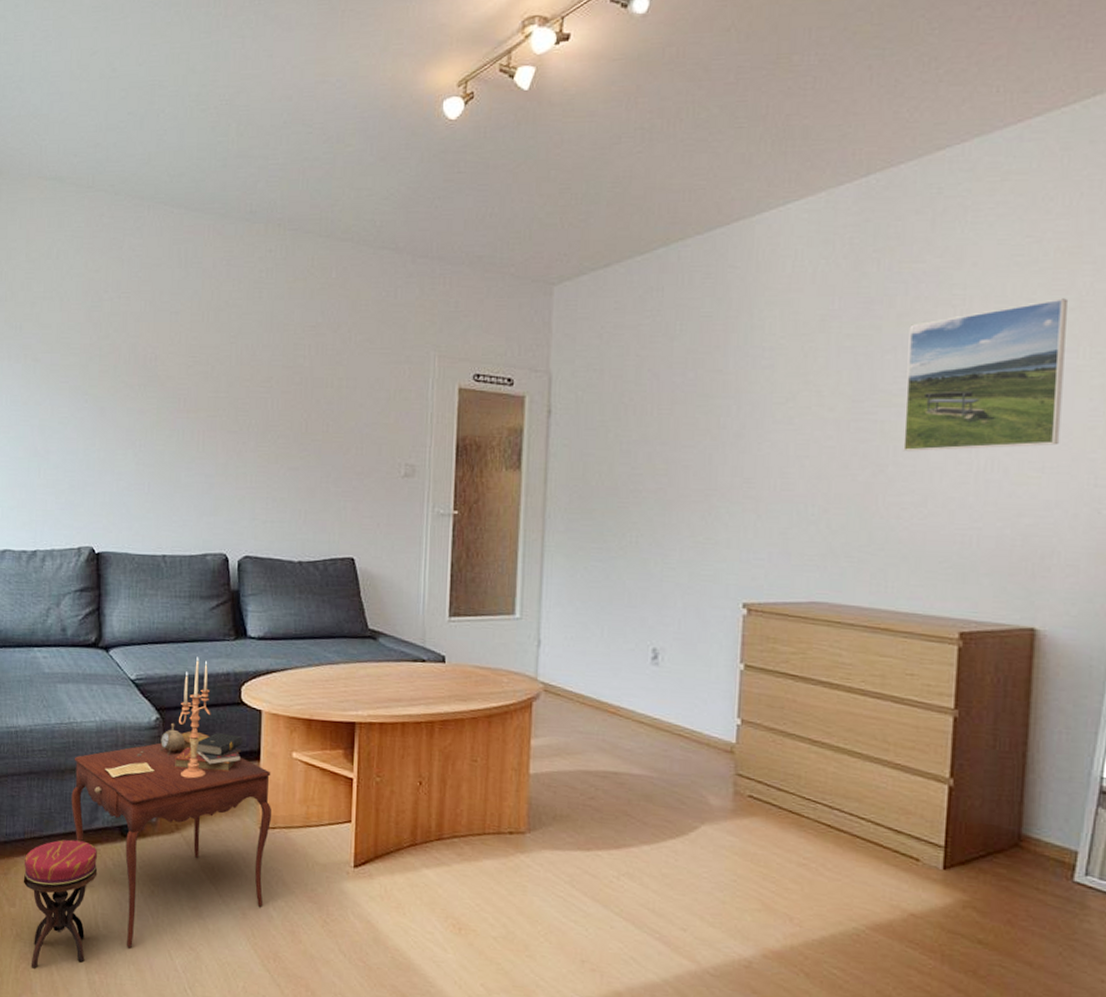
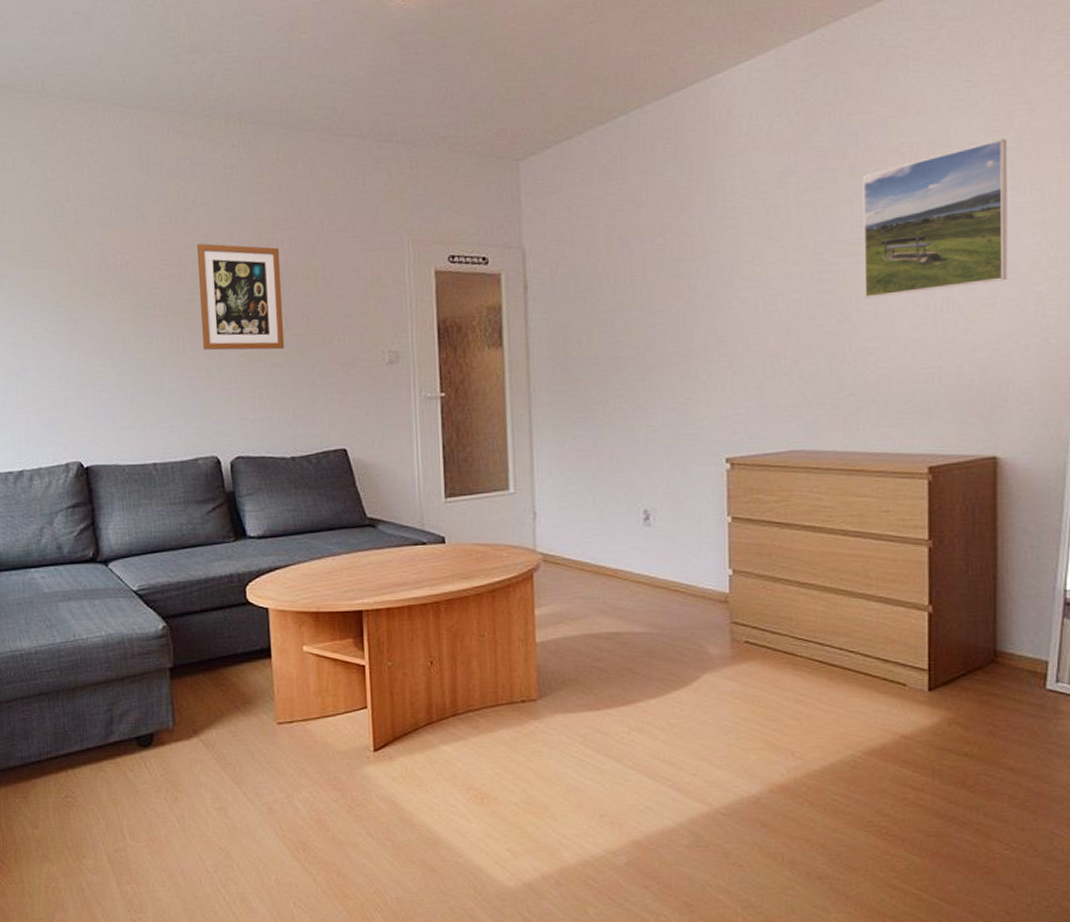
side table: present [23,656,272,969] -> none [43,561,289,887]
wall art: none [223,344,306,454] -> present [196,243,285,351]

